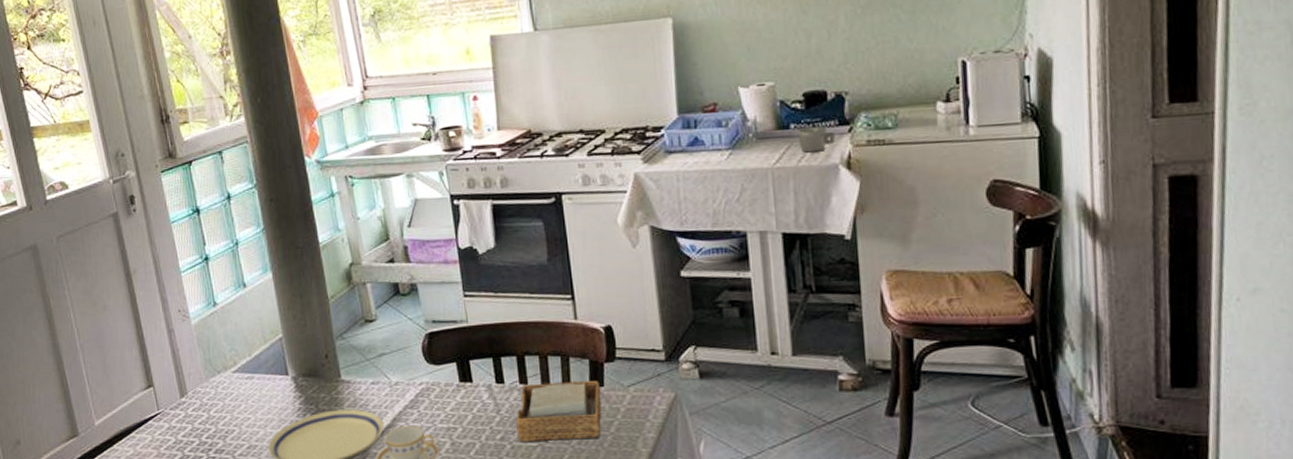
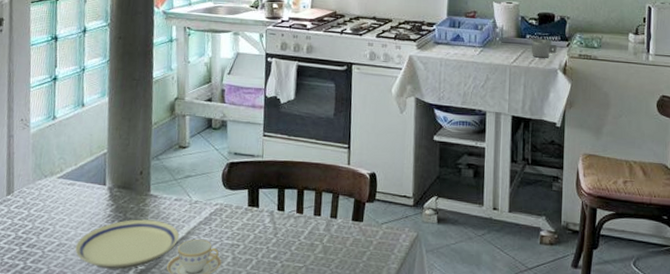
napkin holder: present [516,381,602,442] -> none [288,214,360,265]

